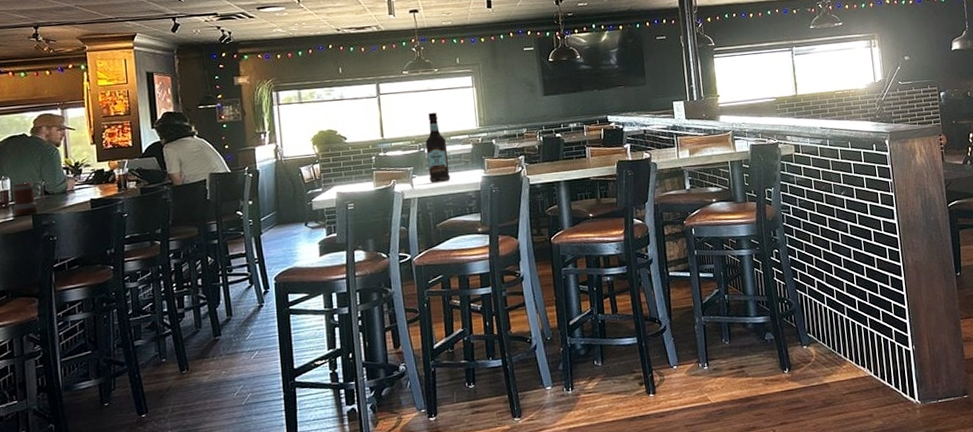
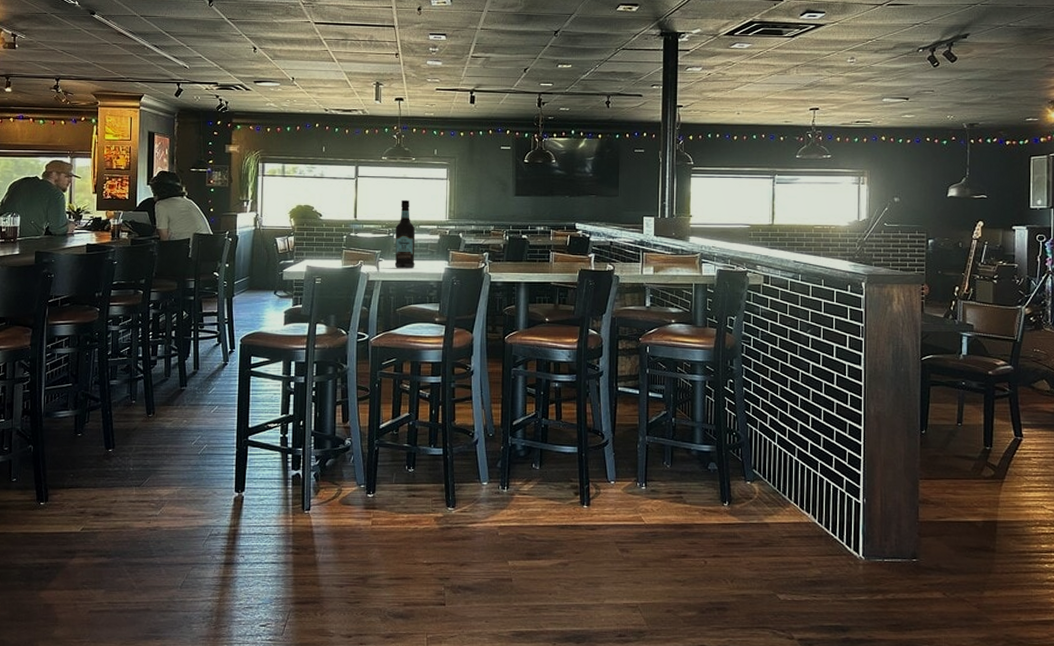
beer mug: present [13,181,45,217] -> none [20,221,48,252]

